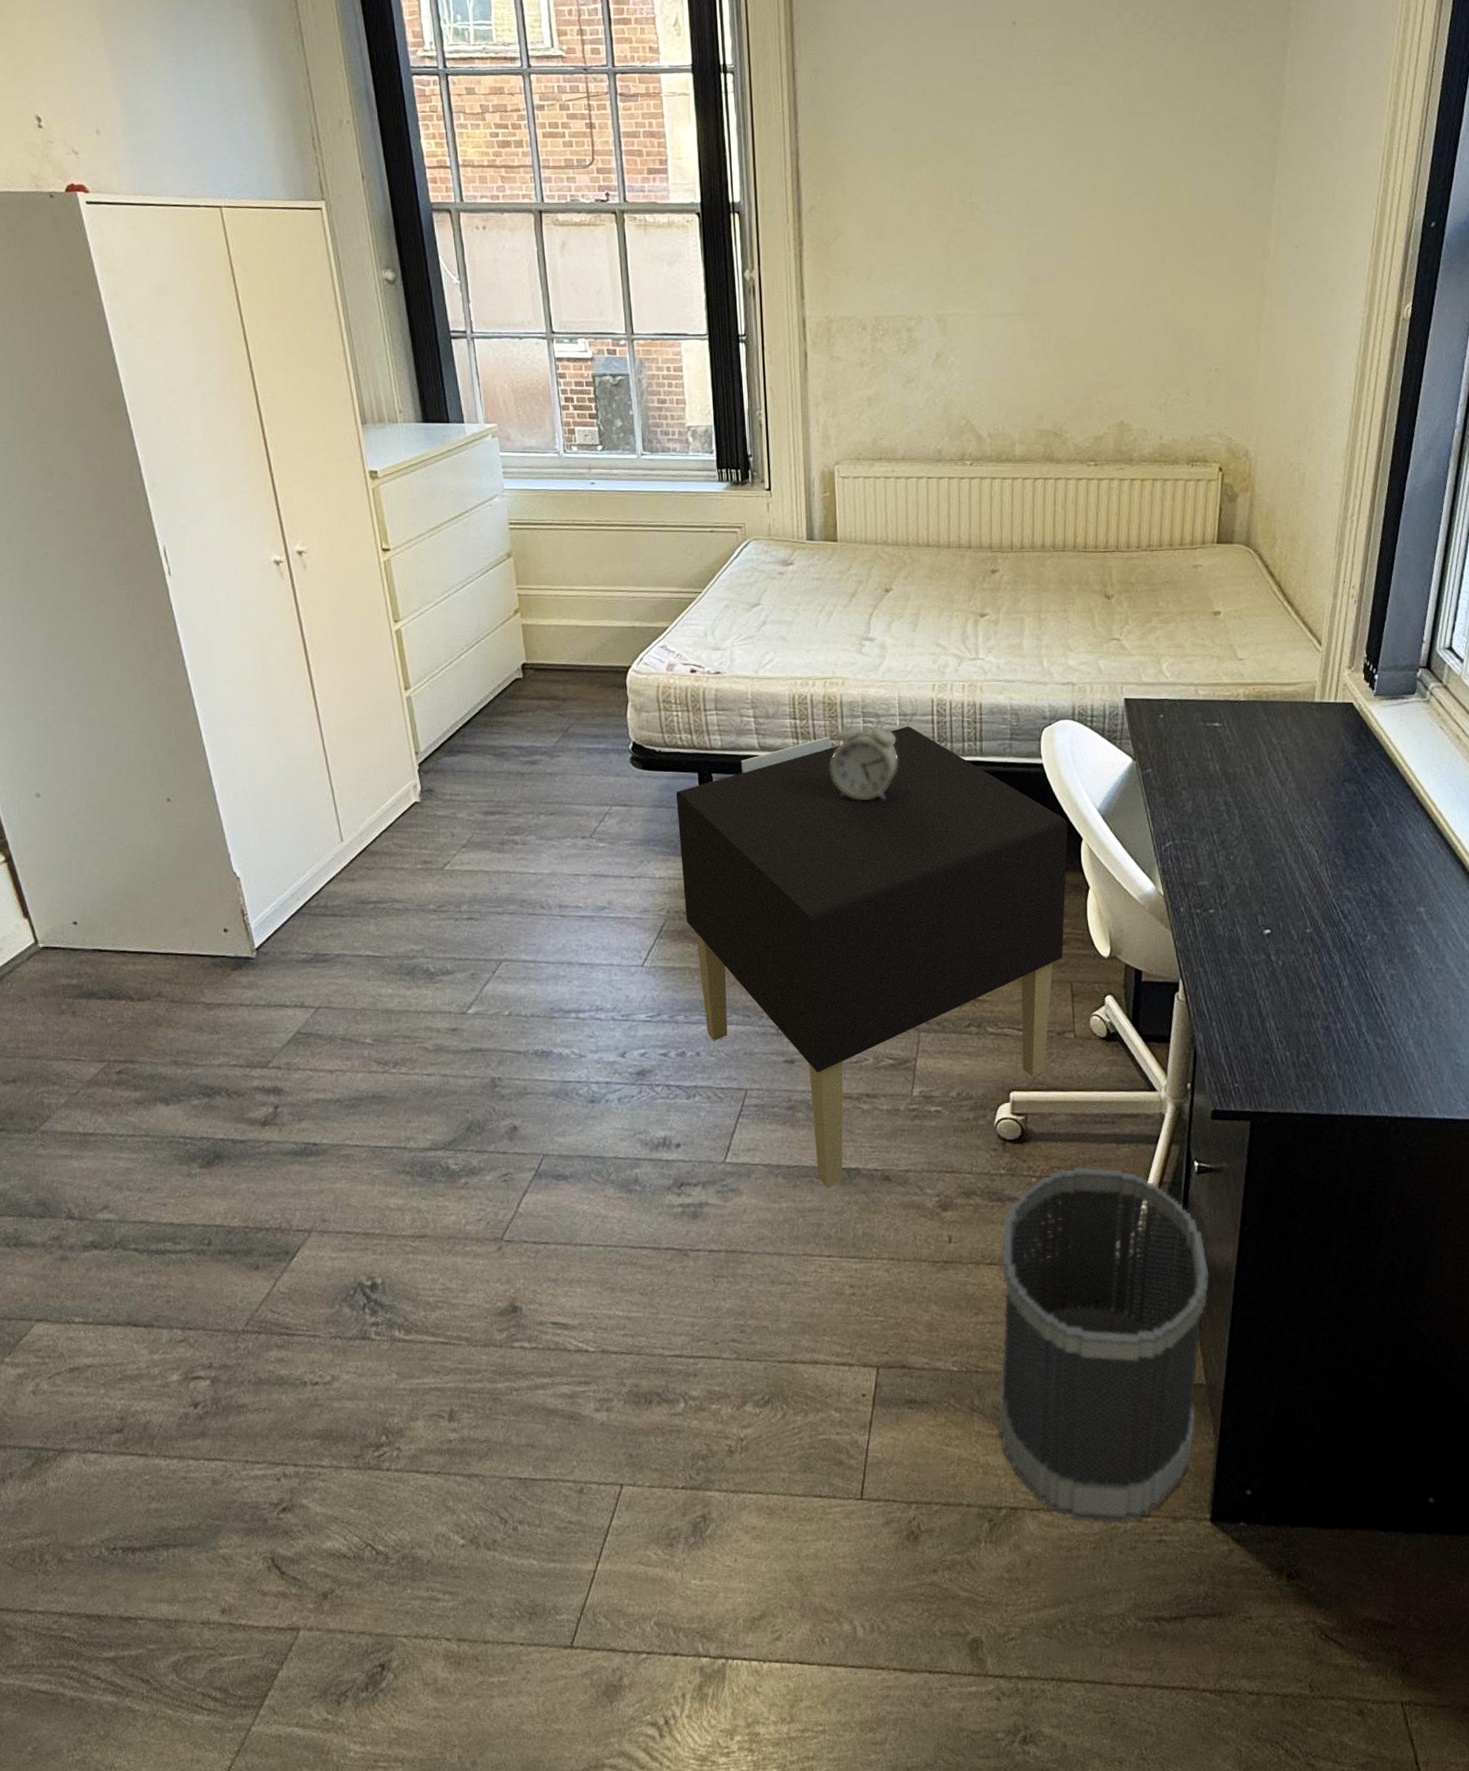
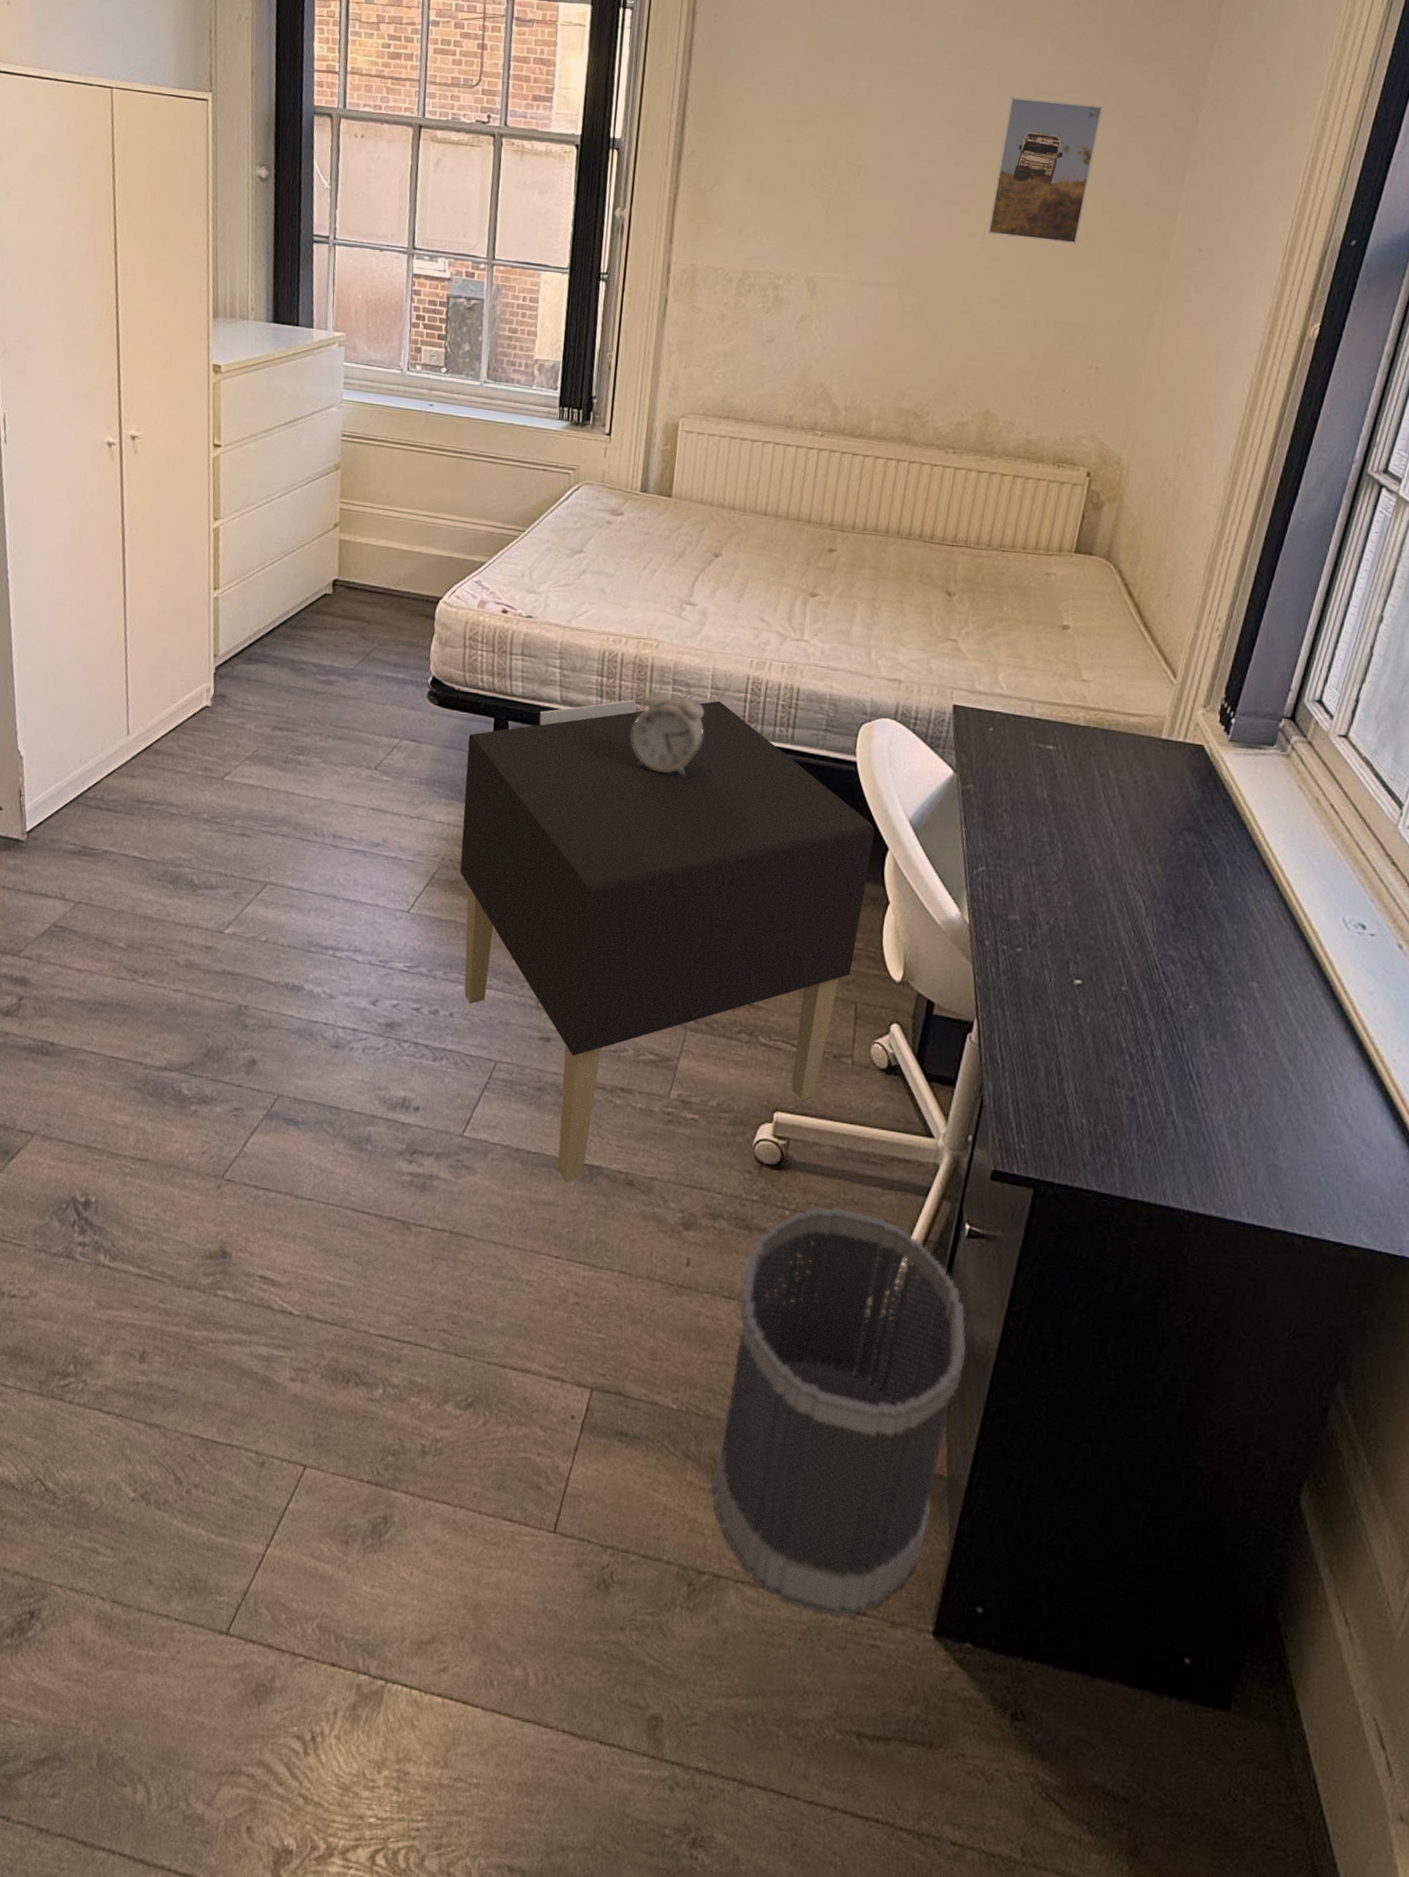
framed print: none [1099,120,1192,255] -> present [987,97,1103,244]

